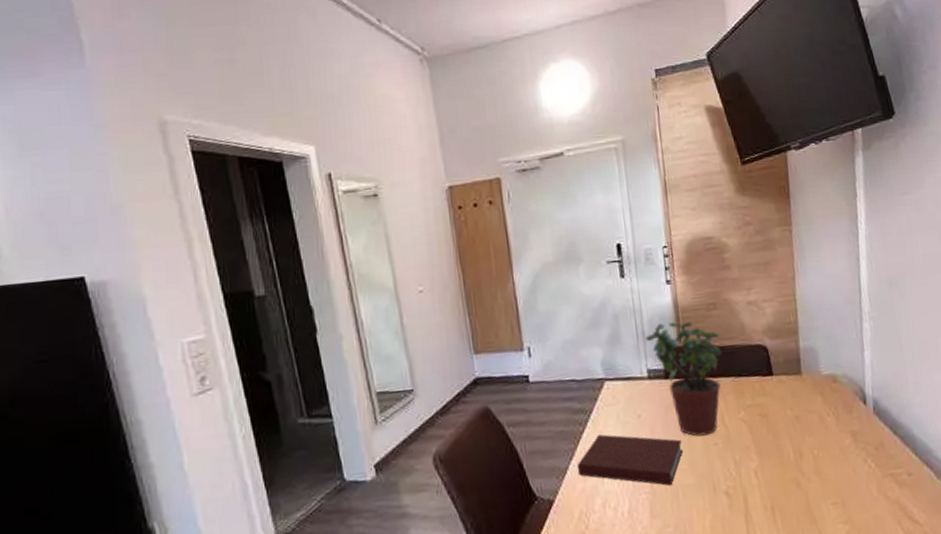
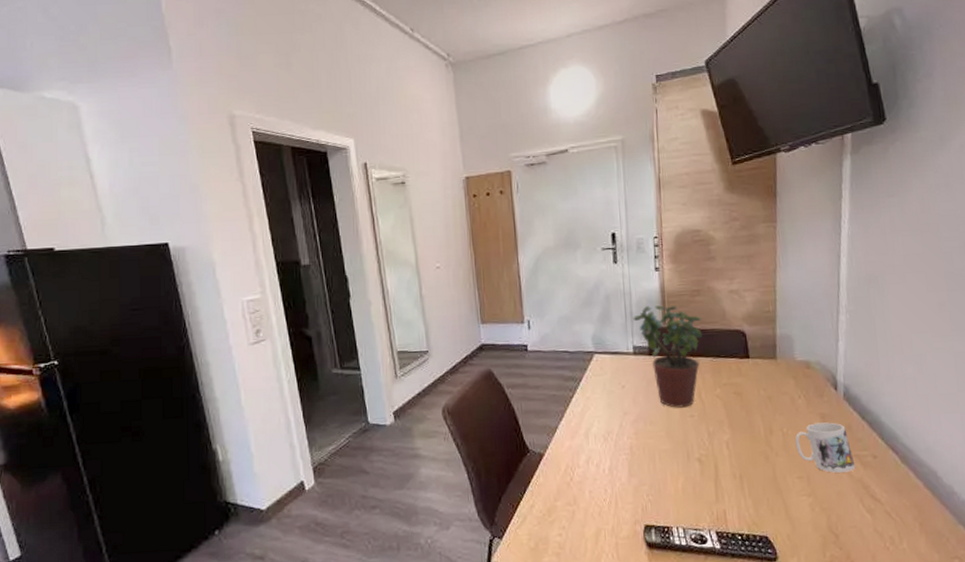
notebook: present [577,434,683,486] -> none [565,400,661,449]
mug: none [826,440,891,496] -> present [795,422,856,473]

